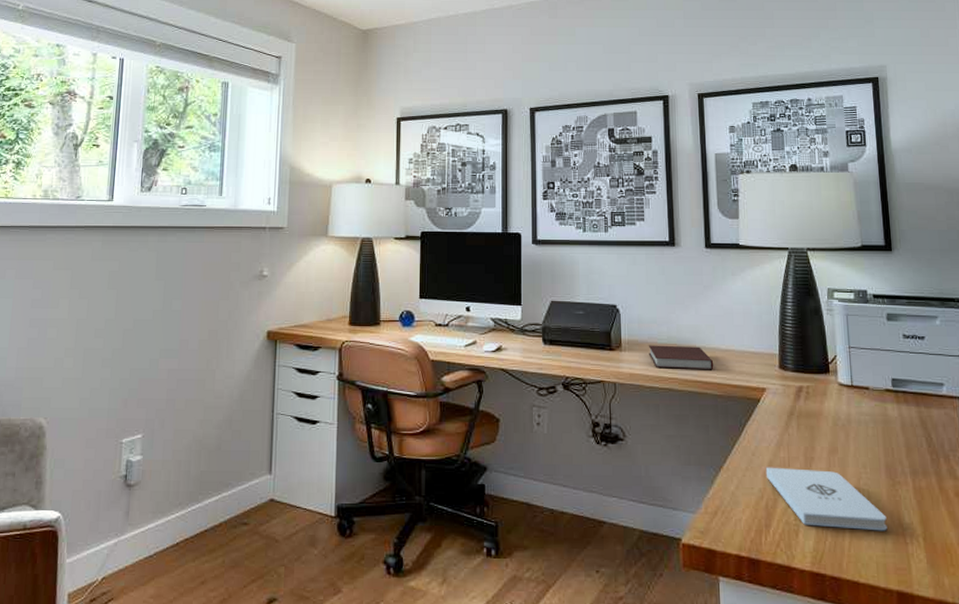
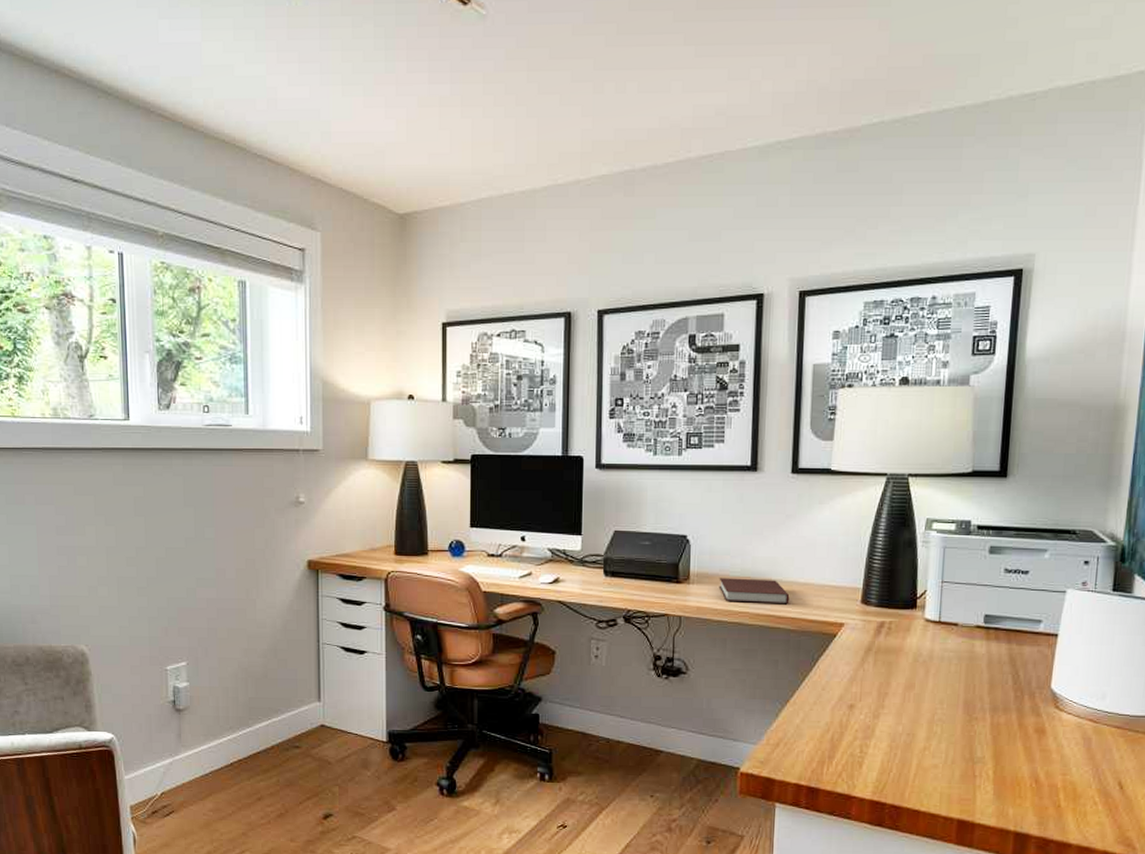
notepad: present [765,467,887,531] -> none [834,701,958,764]

